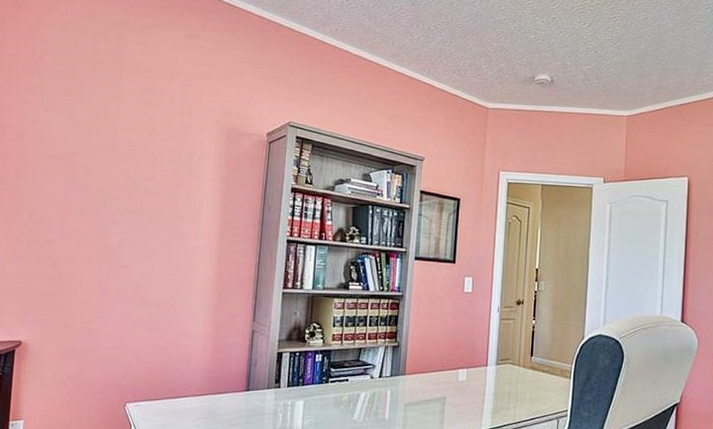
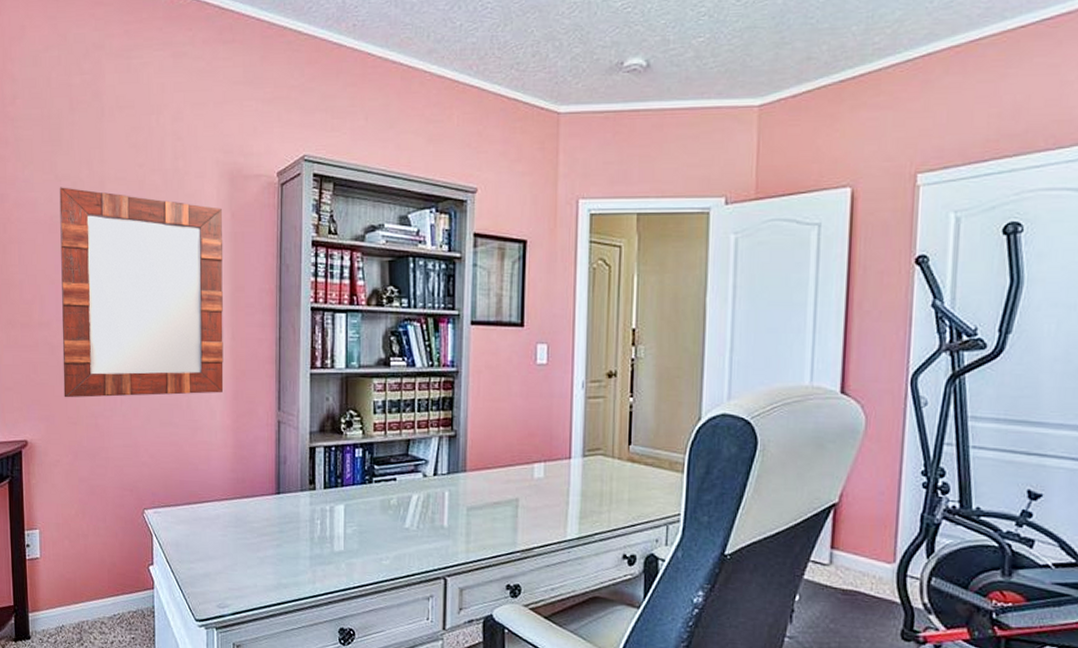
home mirror: none [61,130,218,306] -> present [59,187,224,398]

